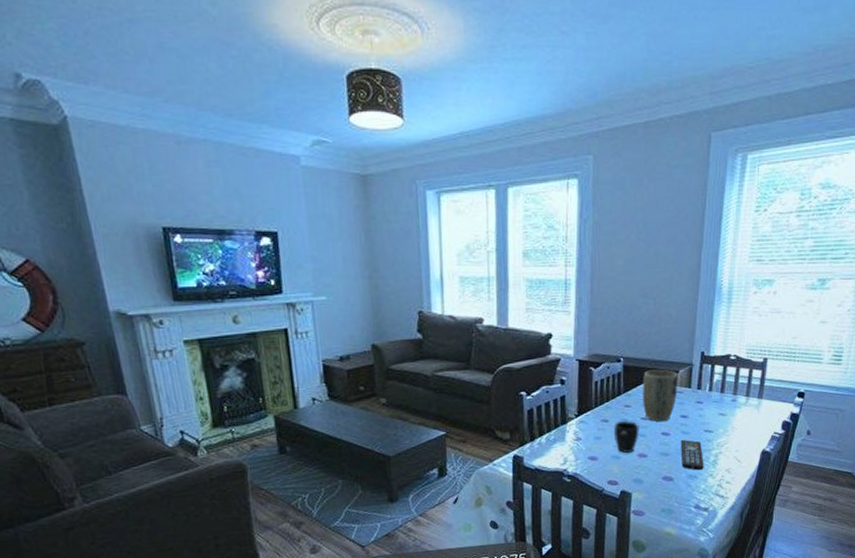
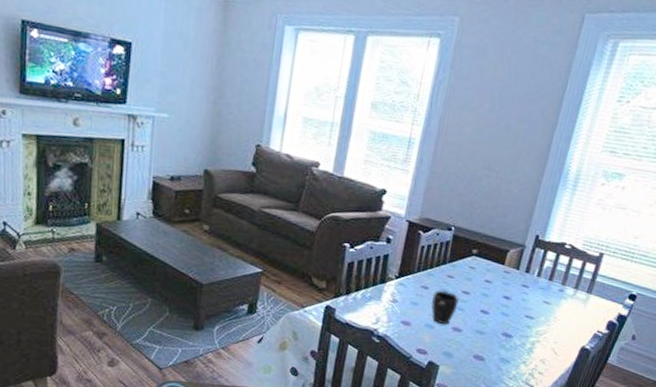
plant pot: present [643,369,678,422] -> none [466,244,508,299]
remote control: present [680,439,704,471] -> none [495,320,521,356]

